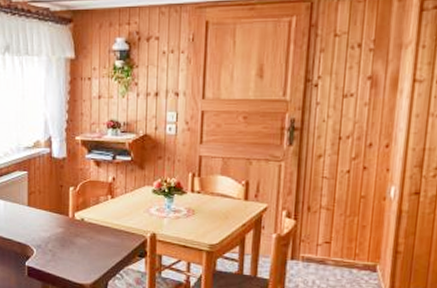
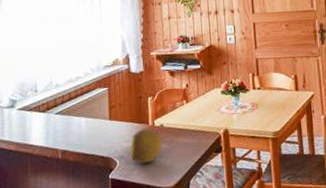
fruit: none [48,219,81,257] -> present [130,127,162,164]

